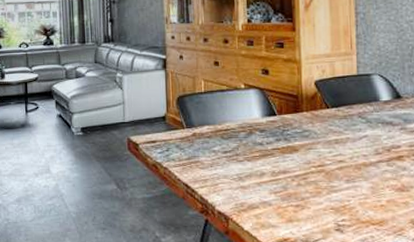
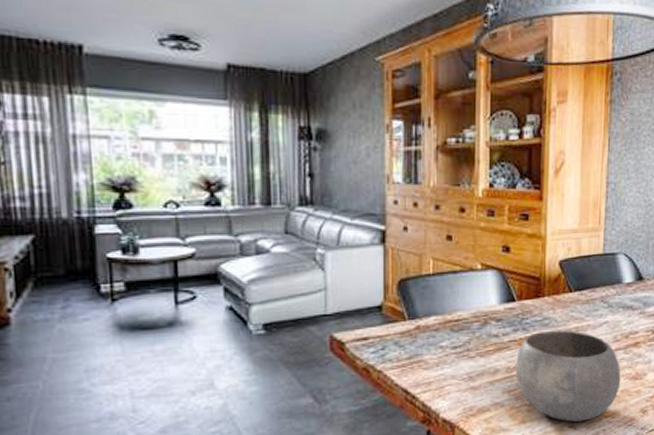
bowl: none [280,141,386,226] -> present [516,330,621,422]

